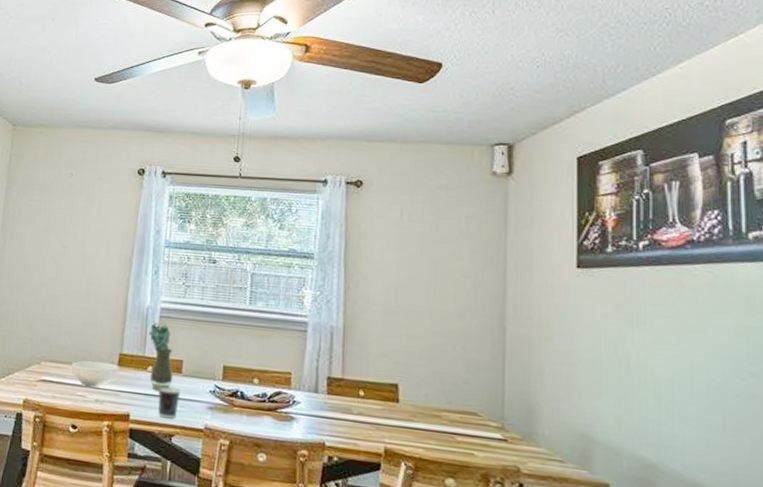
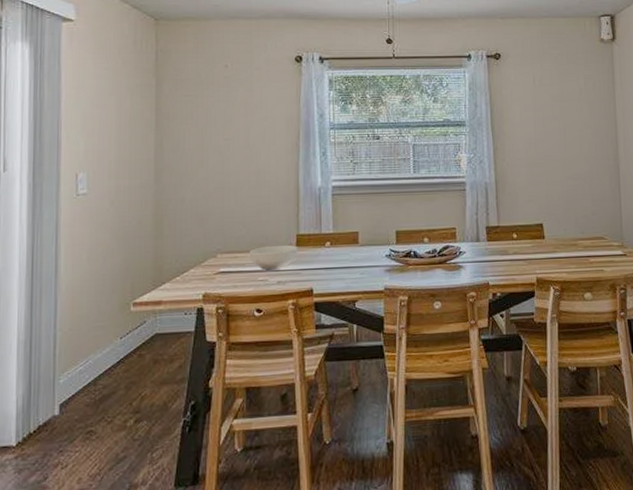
vase: present [148,321,173,391] -> none [323,199,351,264]
mug: present [158,387,180,419] -> none [339,259,359,287]

